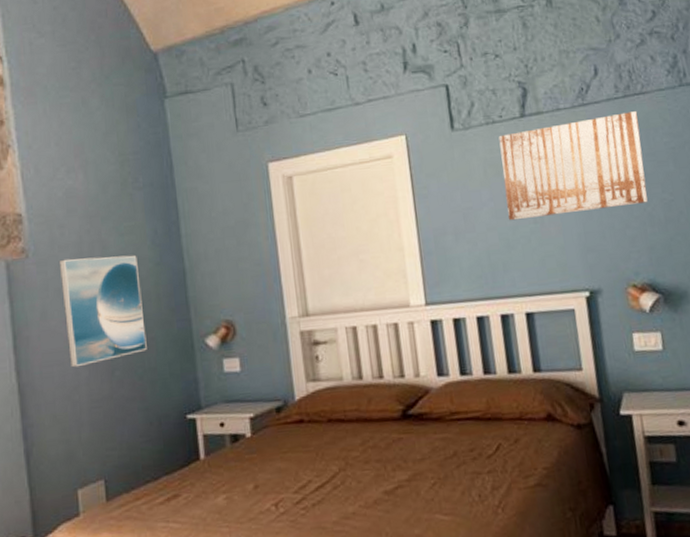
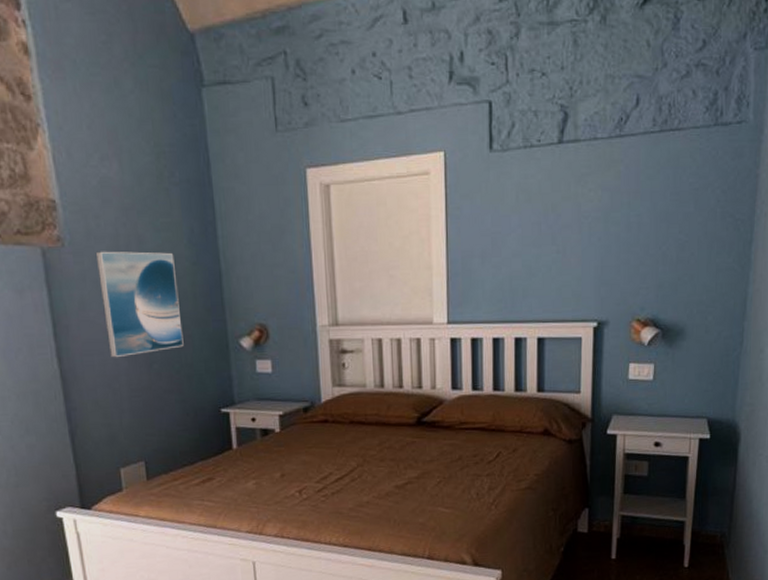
wall art: present [498,111,648,221] -> none [534,148,670,249]

